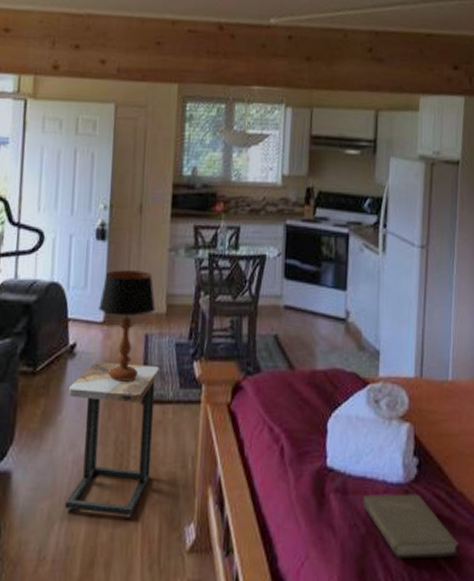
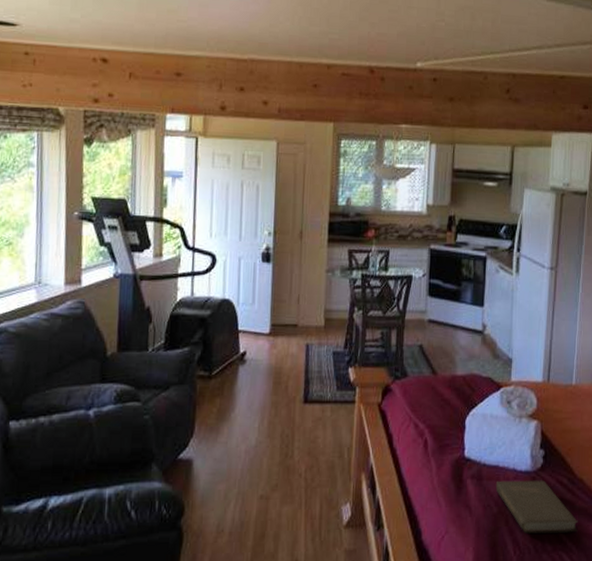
side table: present [64,362,159,517] -> none [238,367,319,498]
table lamp: present [98,270,155,382] -> none [265,288,315,384]

